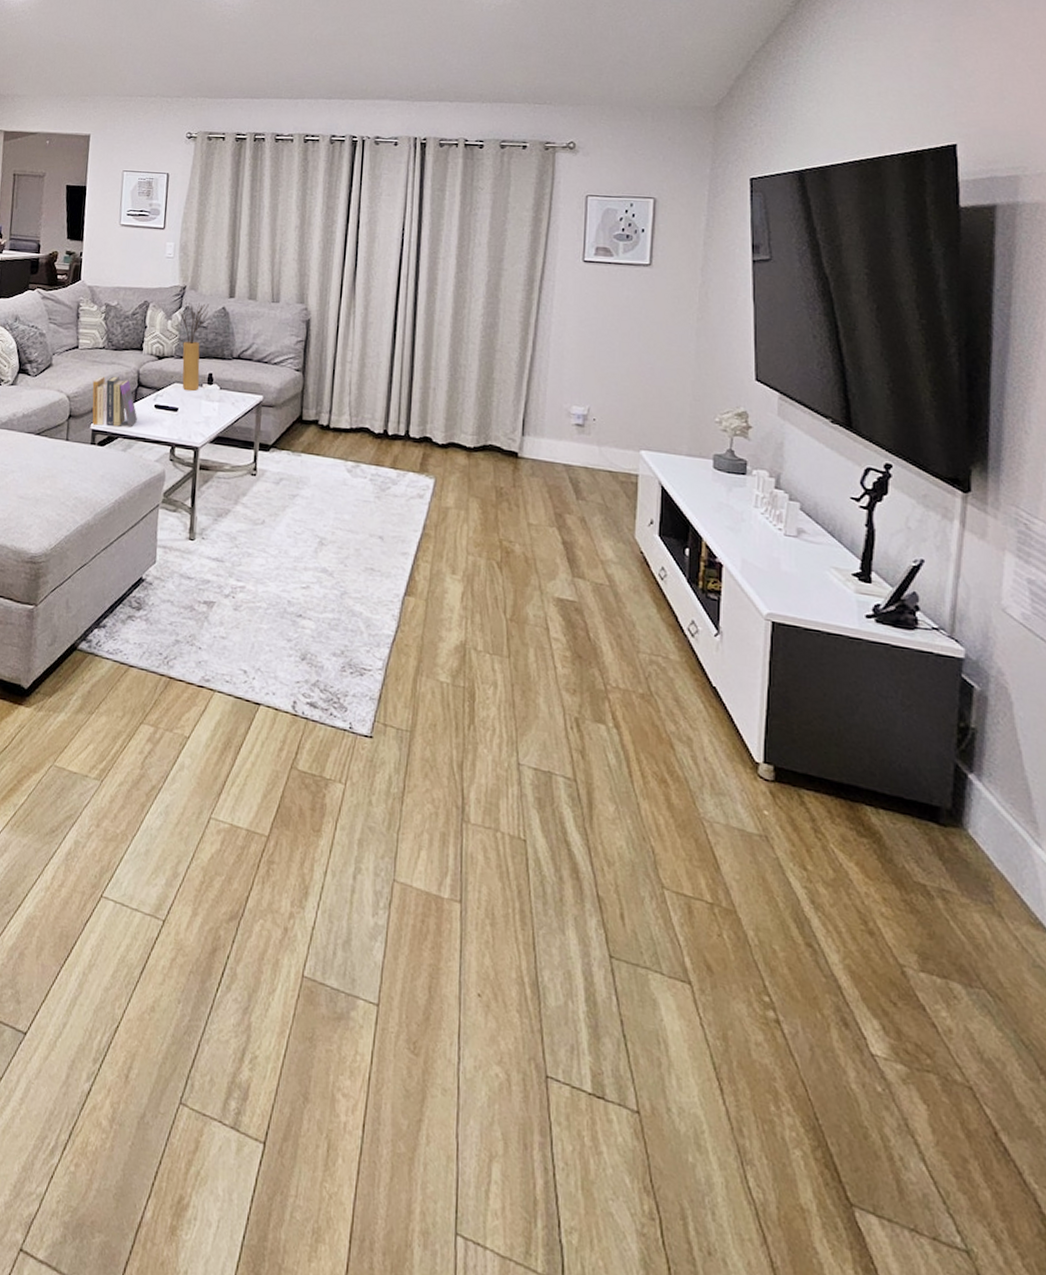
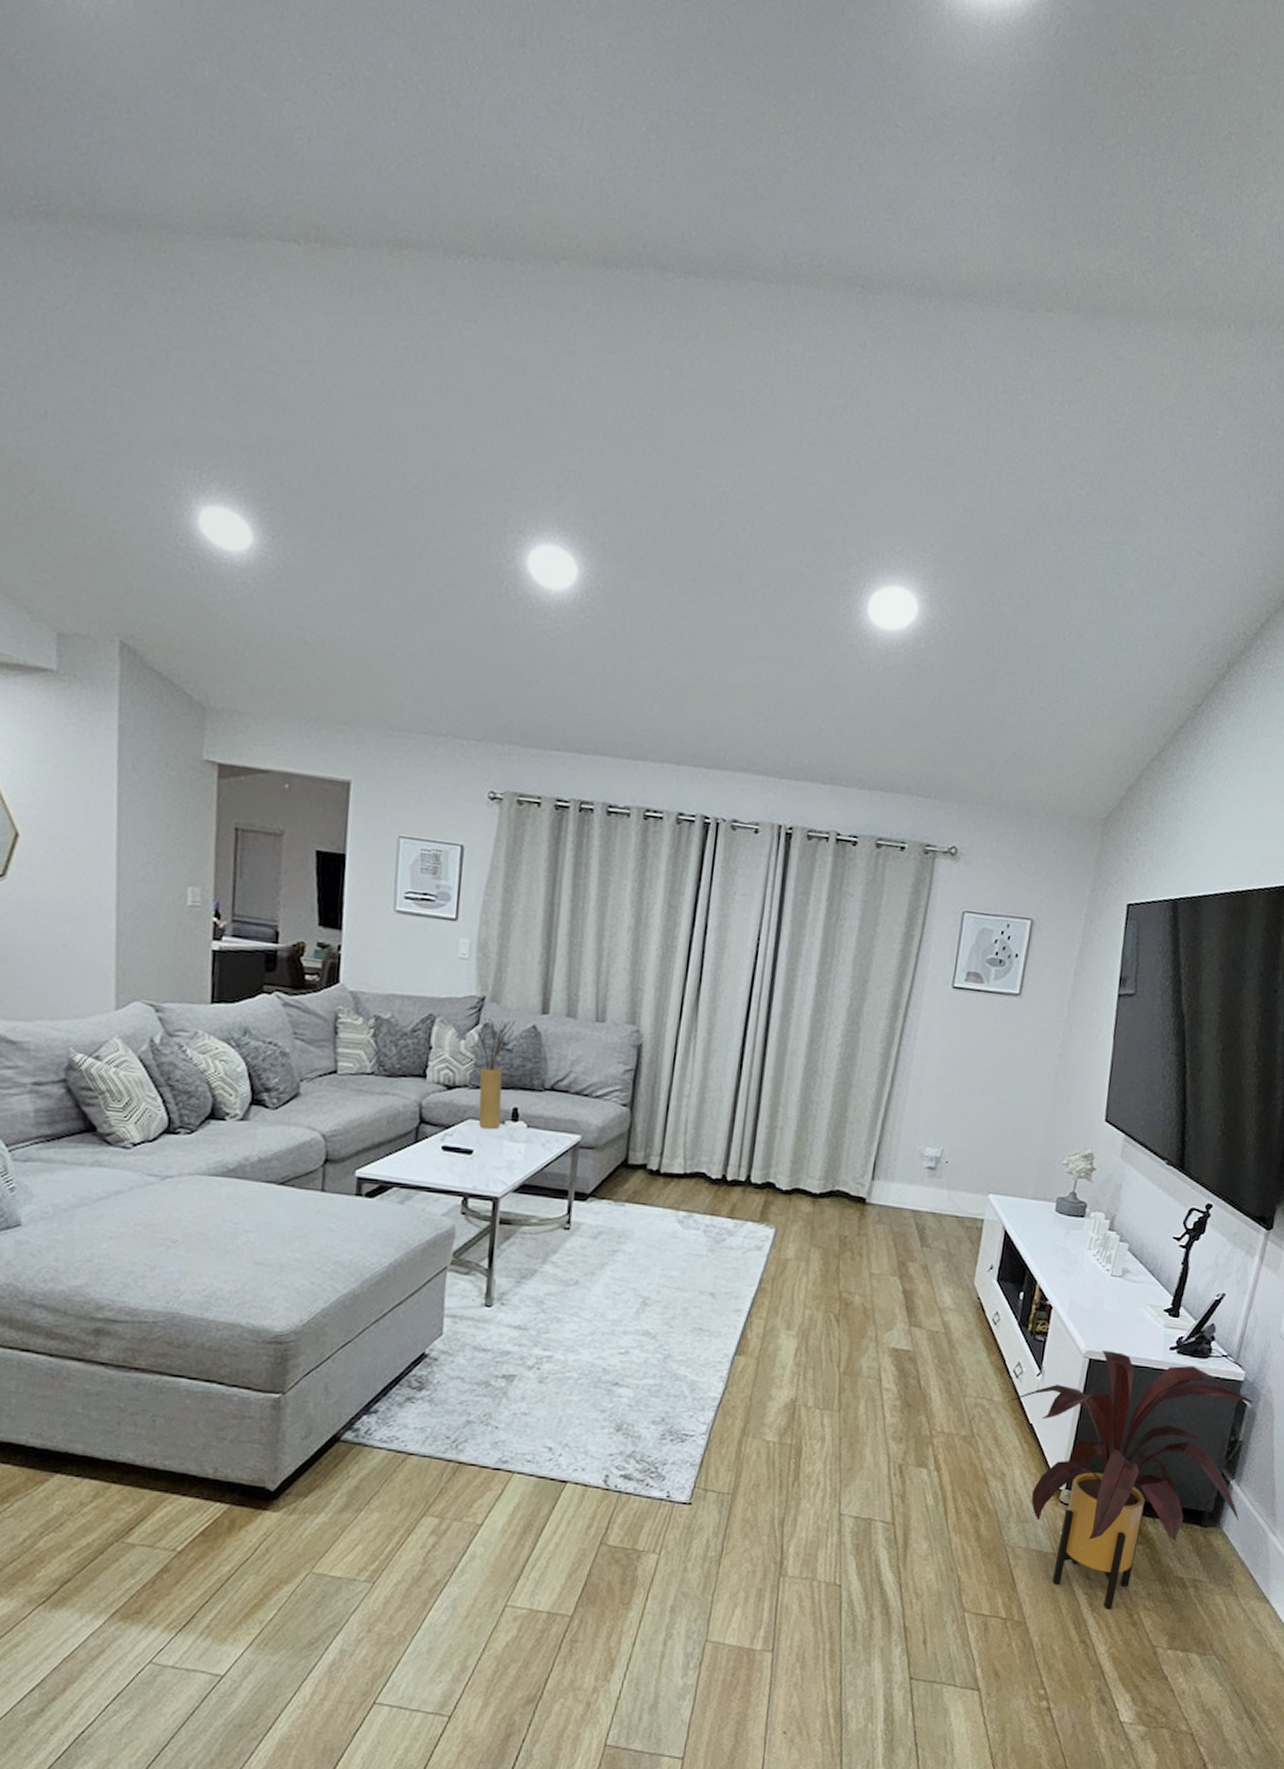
books: present [92,376,137,427] -> none [357,1110,419,1174]
house plant: none [689,614,989,911] -> present [1011,1351,1253,1610]

